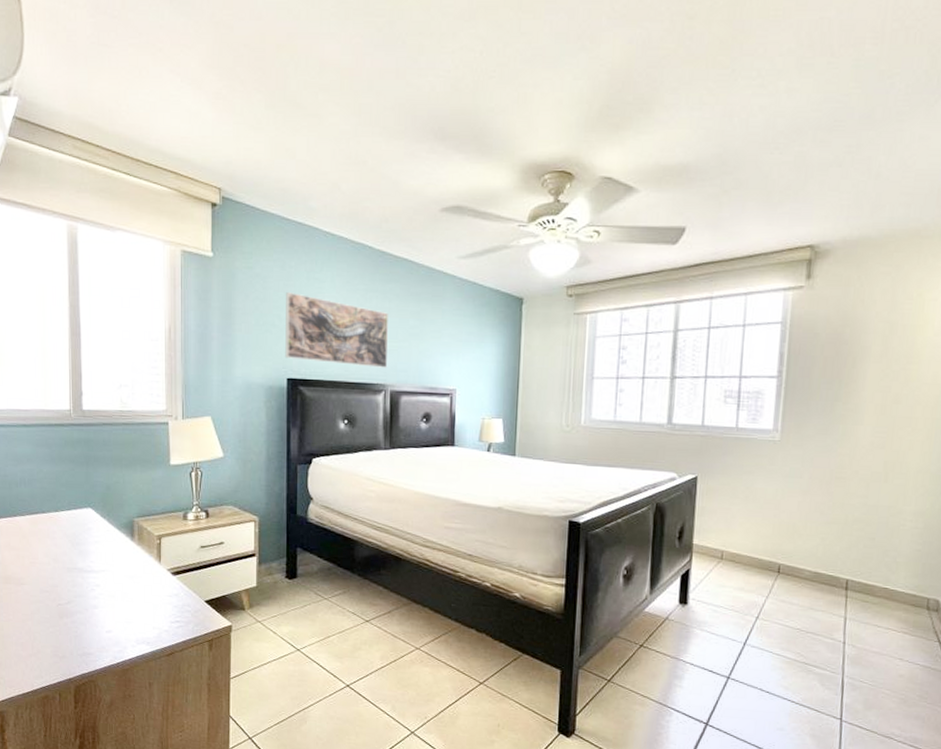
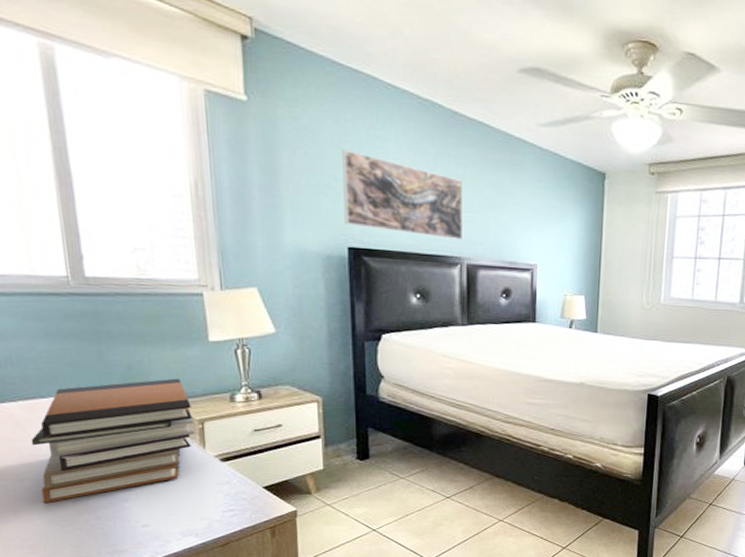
book stack: none [31,497,154,606] -> present [30,378,195,504]

